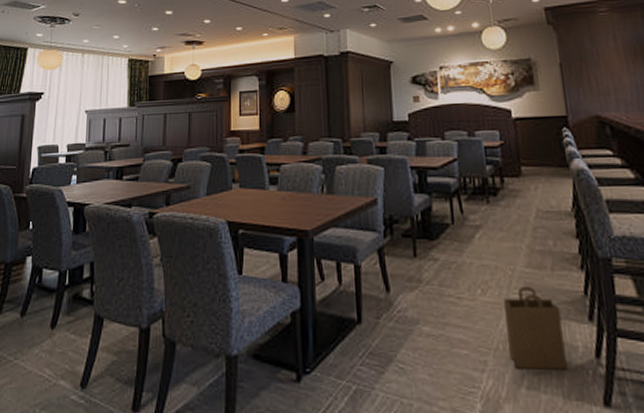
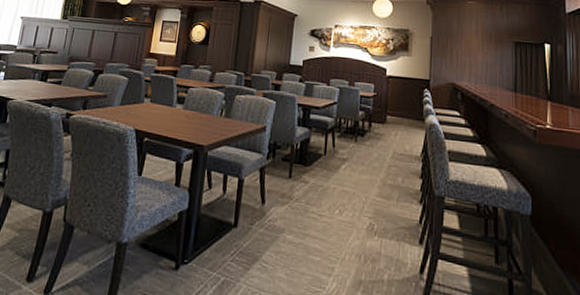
shopping bag: present [504,286,567,370] -> none [353,211,398,281]

